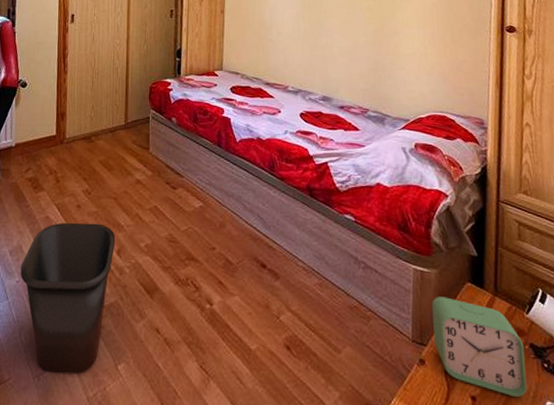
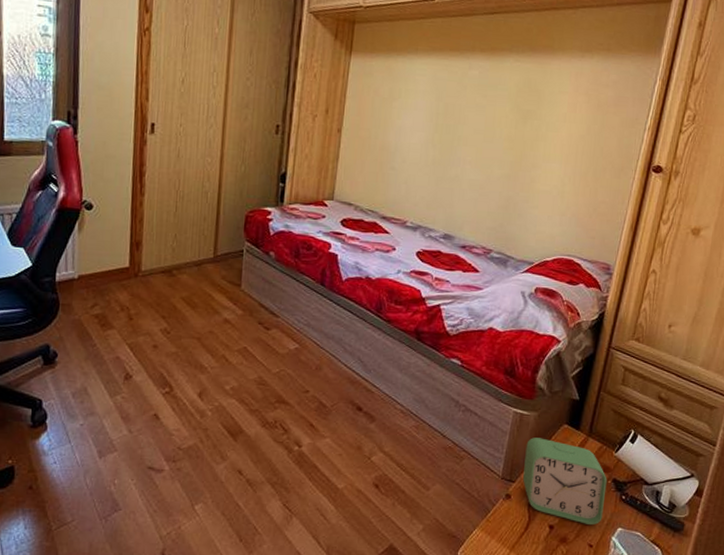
waste bin: present [20,222,116,373] -> none [85,363,198,514]

